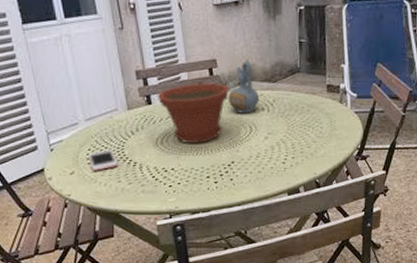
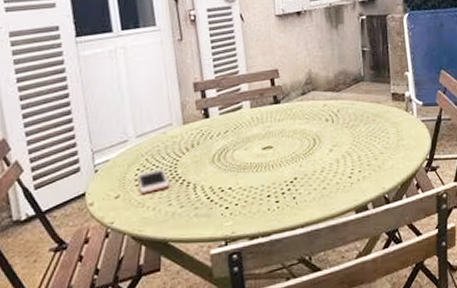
plant pot: present [157,83,229,143] -> none [215,94,292,159]
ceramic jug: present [228,62,260,114] -> none [290,71,323,125]

